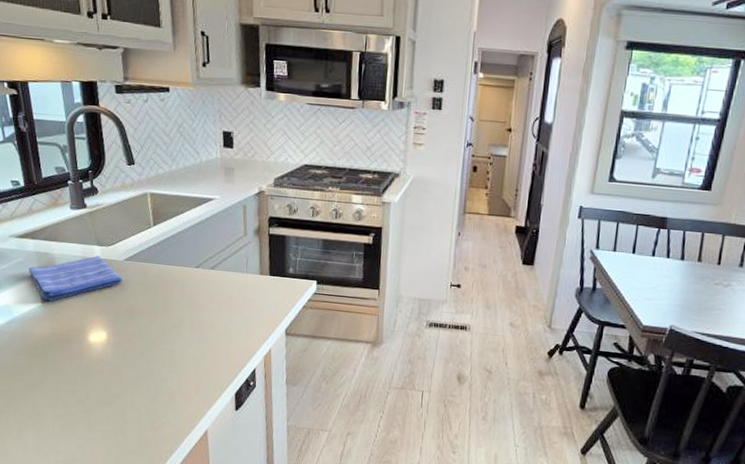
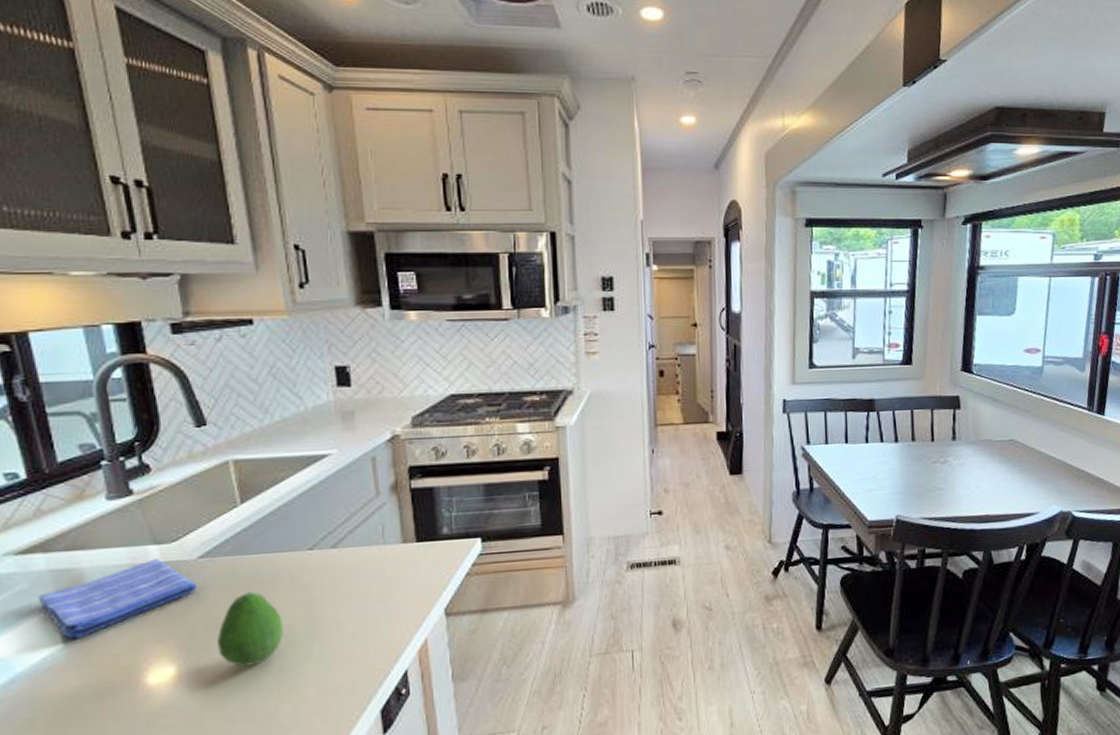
fruit: none [132,290,176,343] -> present [216,591,285,667]

